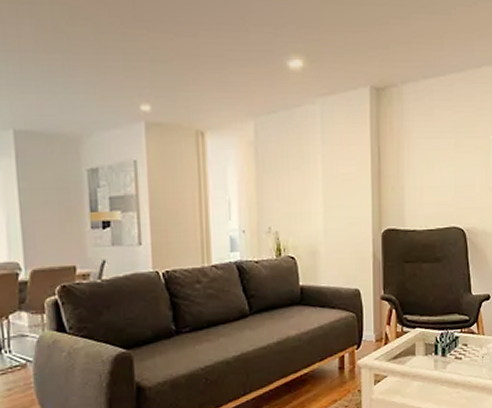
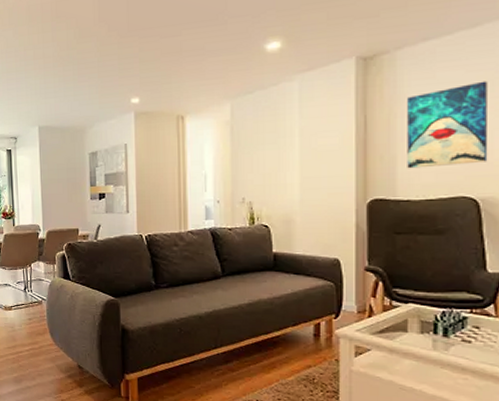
wall art: none [412,122,471,200] -> present [407,80,488,169]

